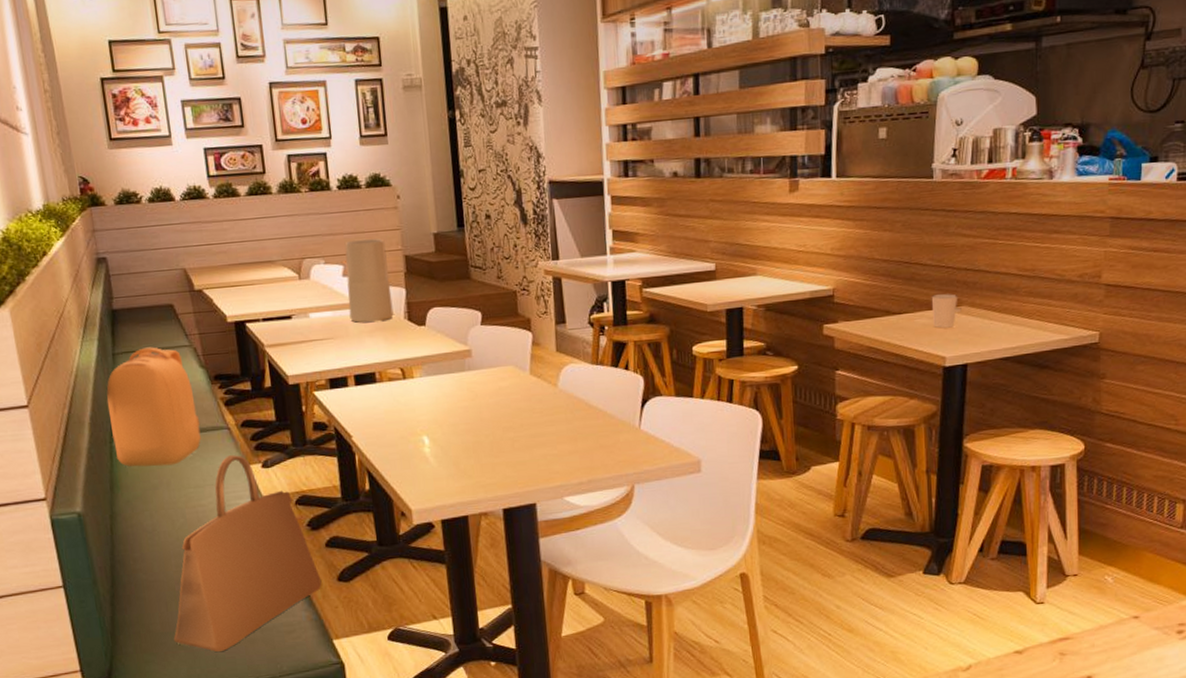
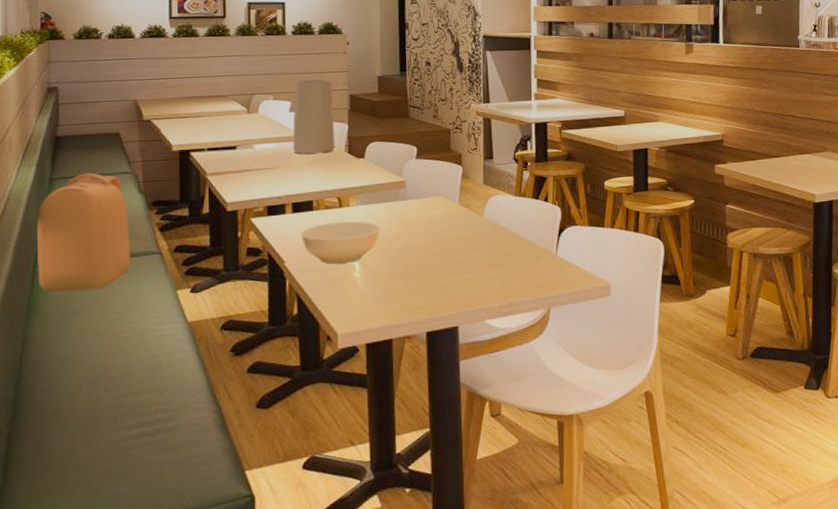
handbag: present [173,455,322,653] -> none [72,280,240,489]
bowl: none [365,393,448,439] -> present [300,221,381,264]
cup: present [931,293,962,329] -> none [801,141,826,170]

